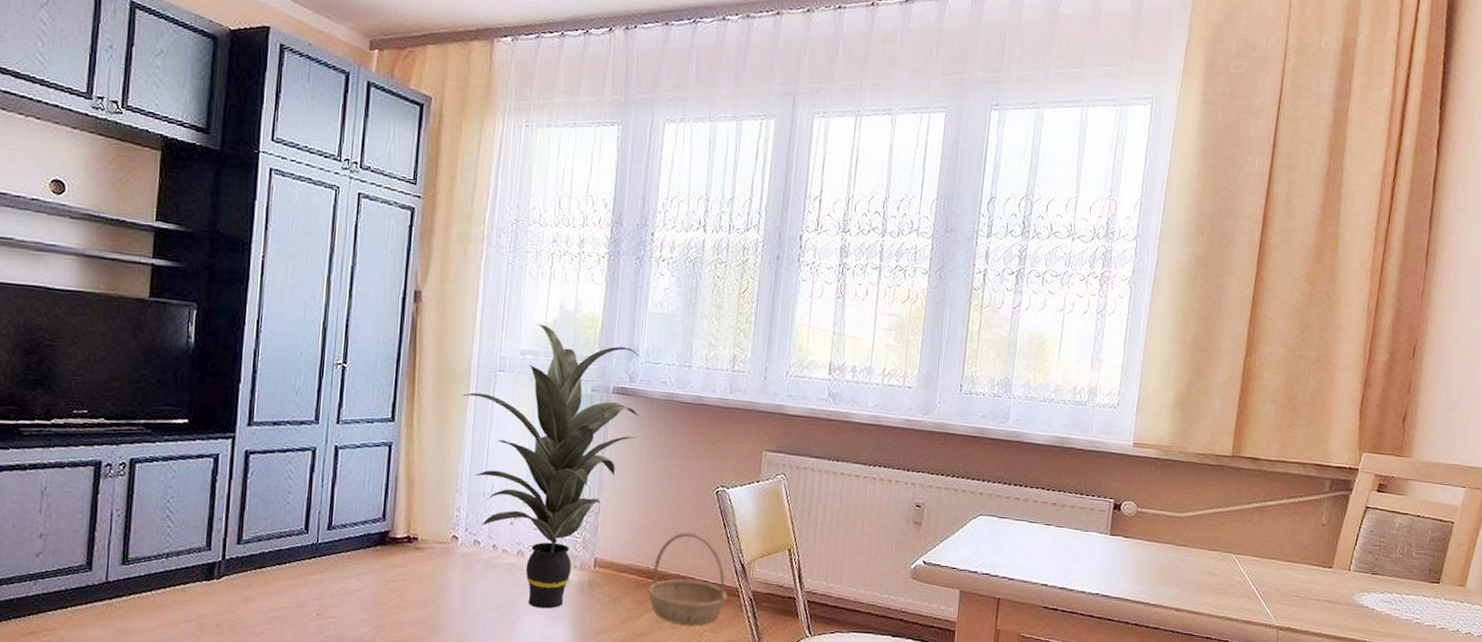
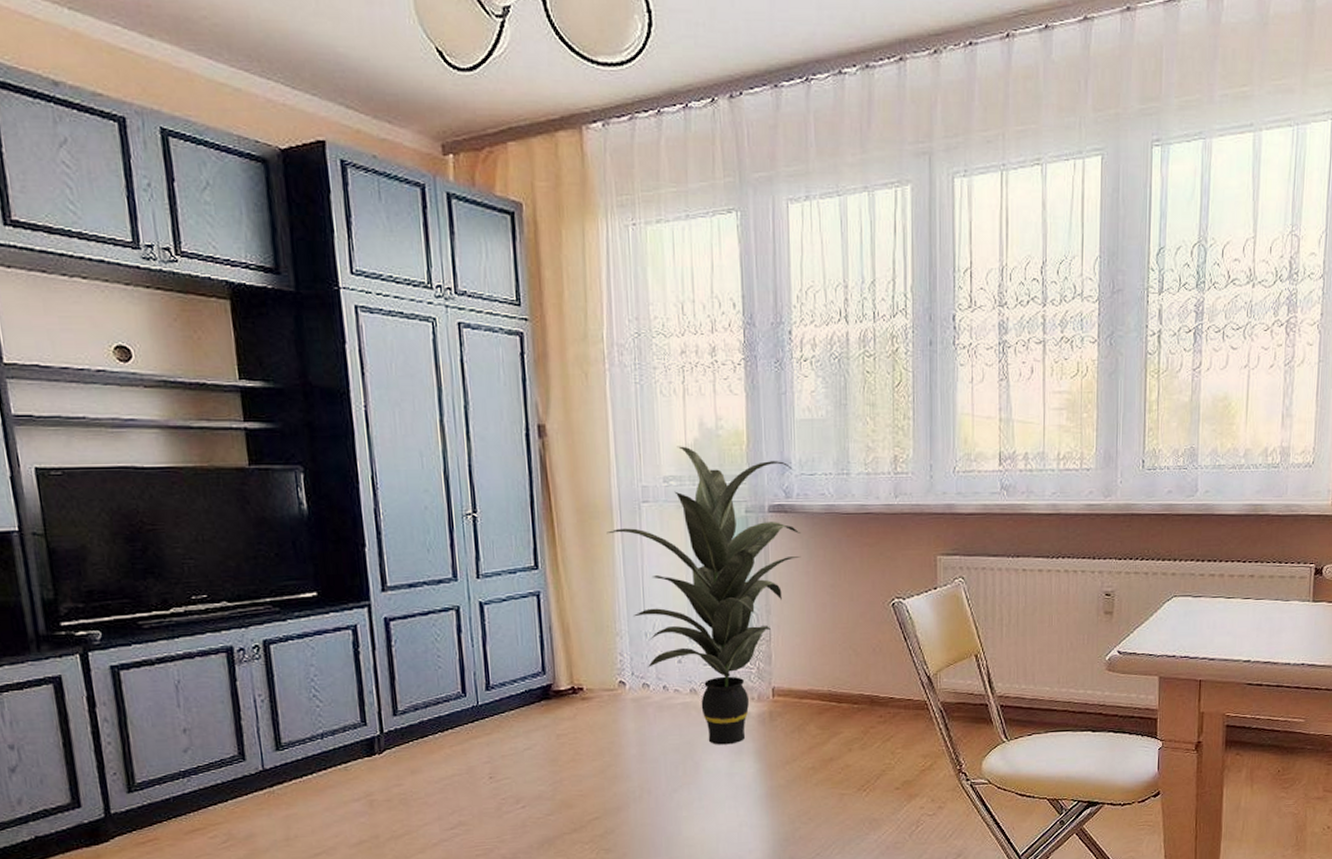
basket: present [647,532,727,625] -> none [832,649,916,744]

